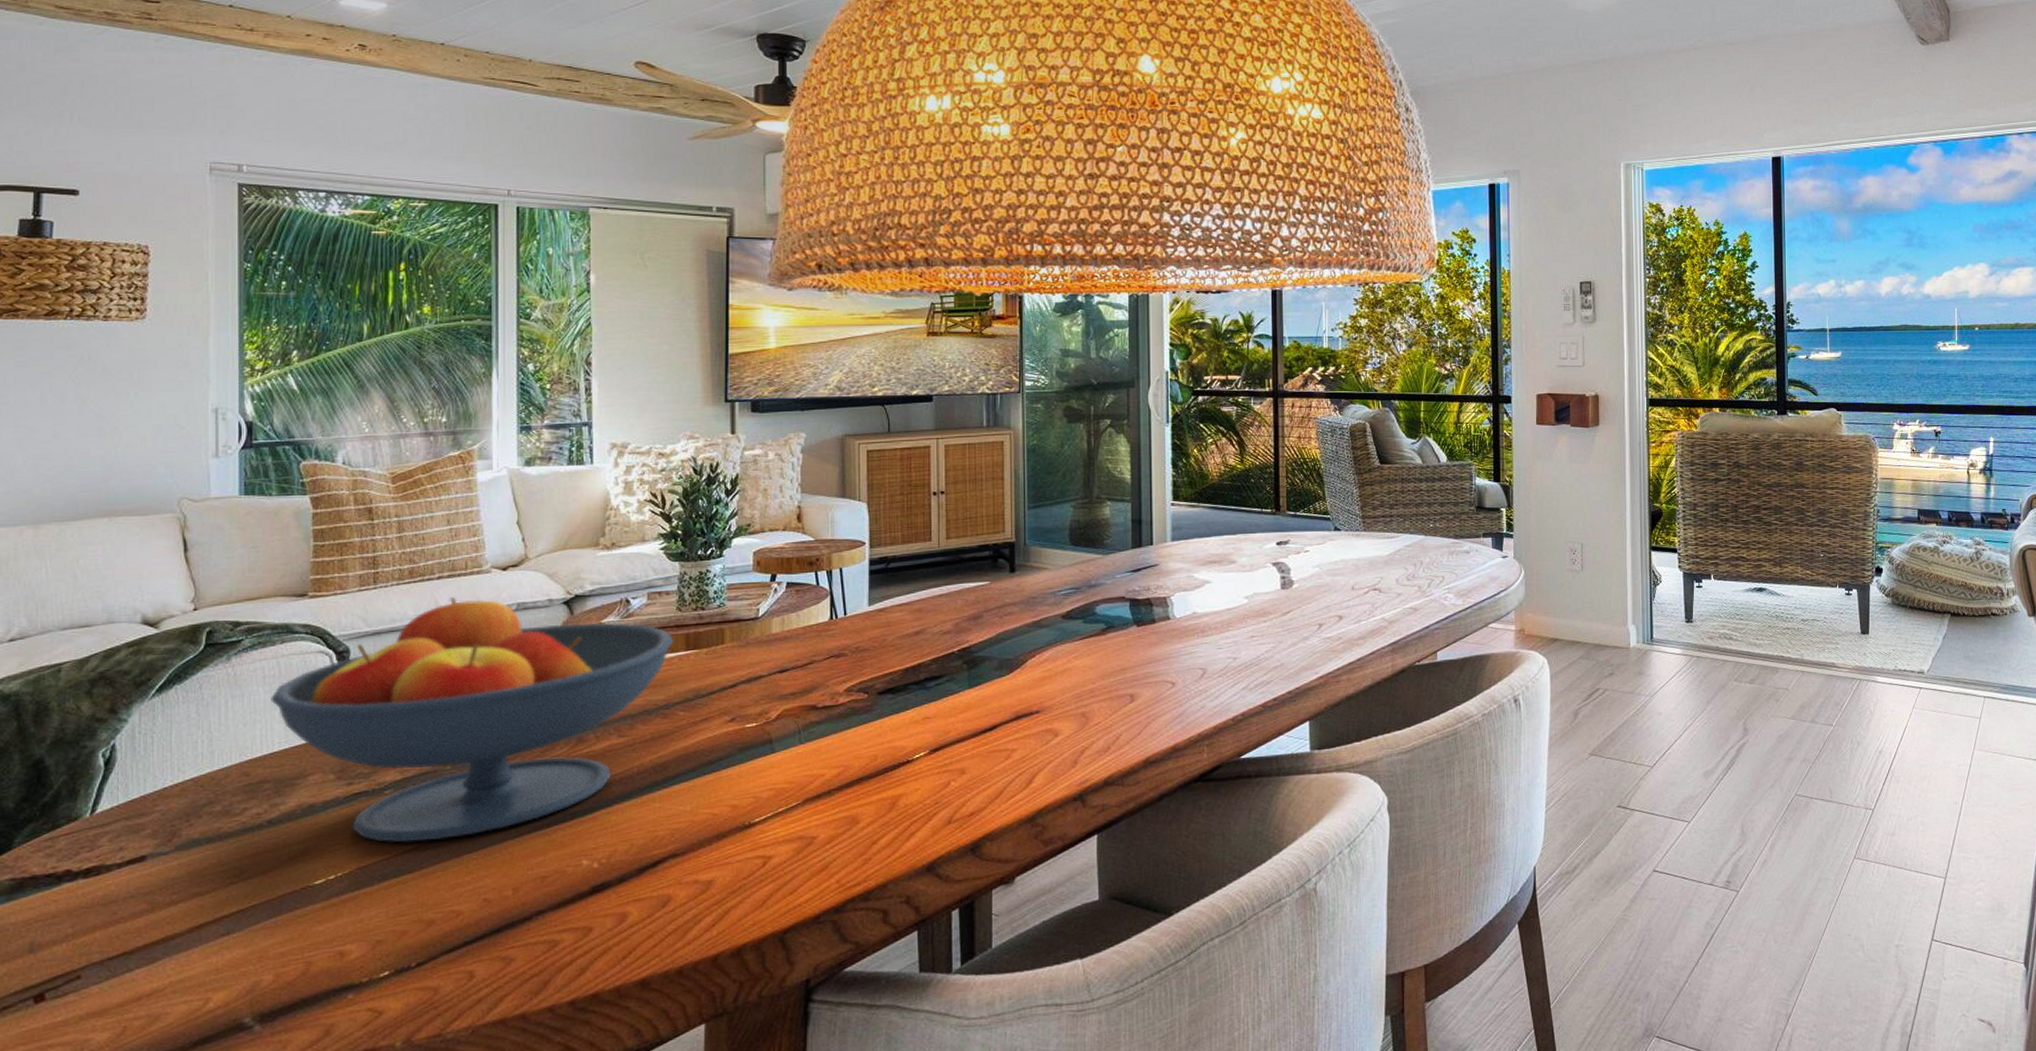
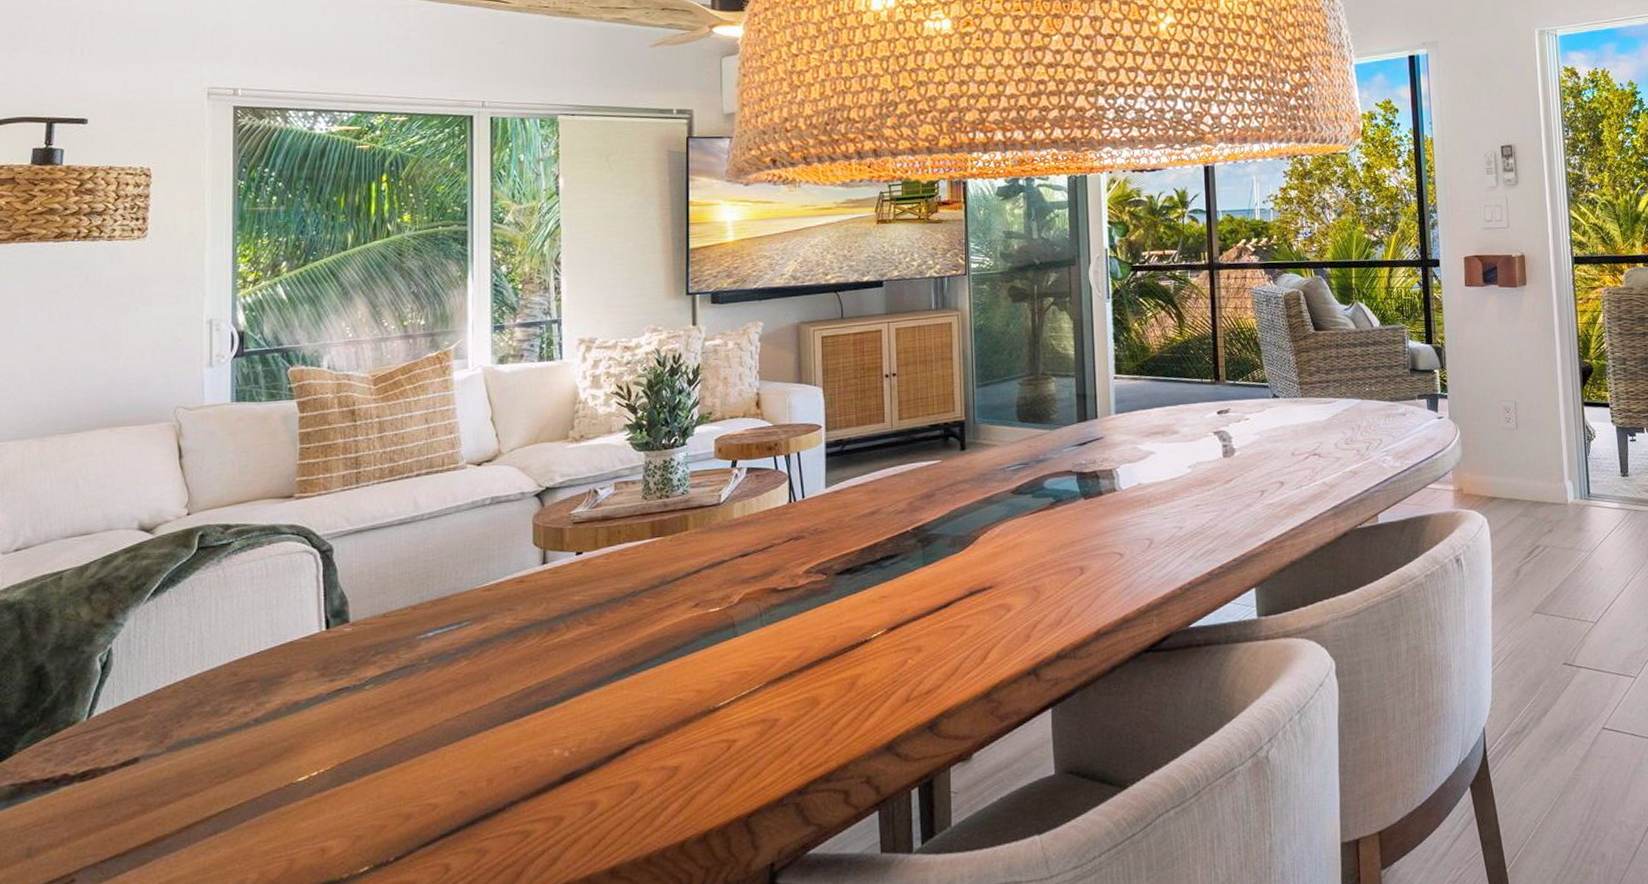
fruit bowl: present [271,597,673,843] -> none [258,494,639,738]

